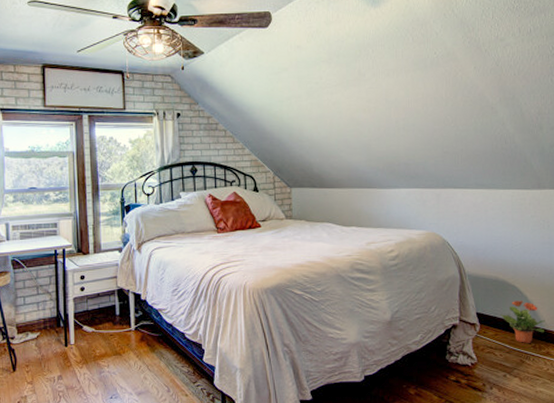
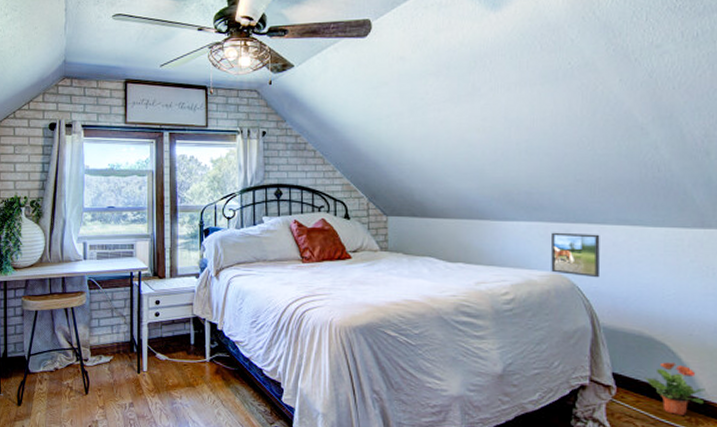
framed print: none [425,196,465,234] -> present [550,232,601,278]

